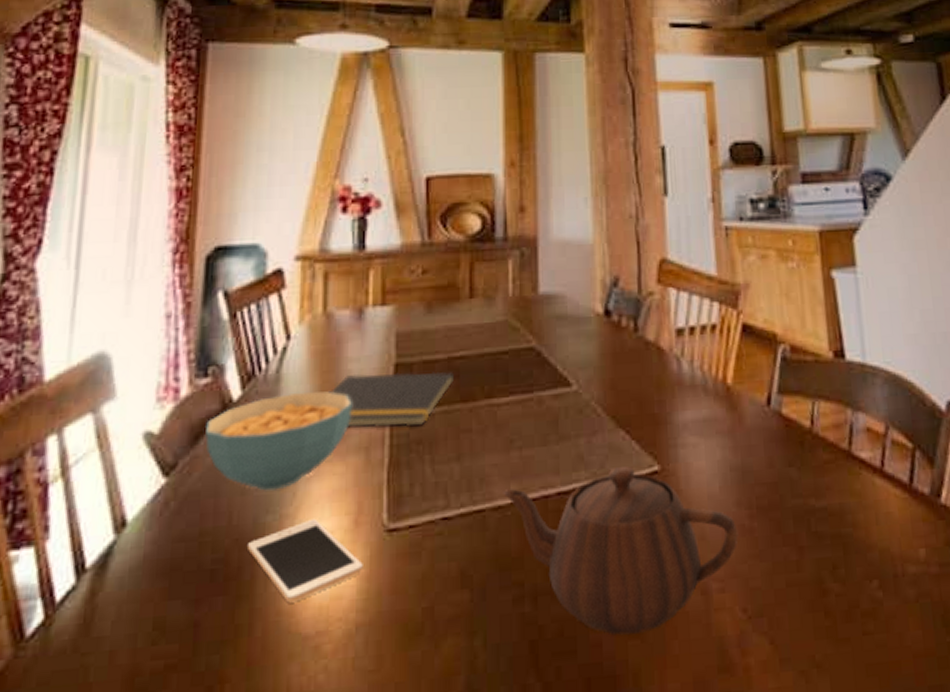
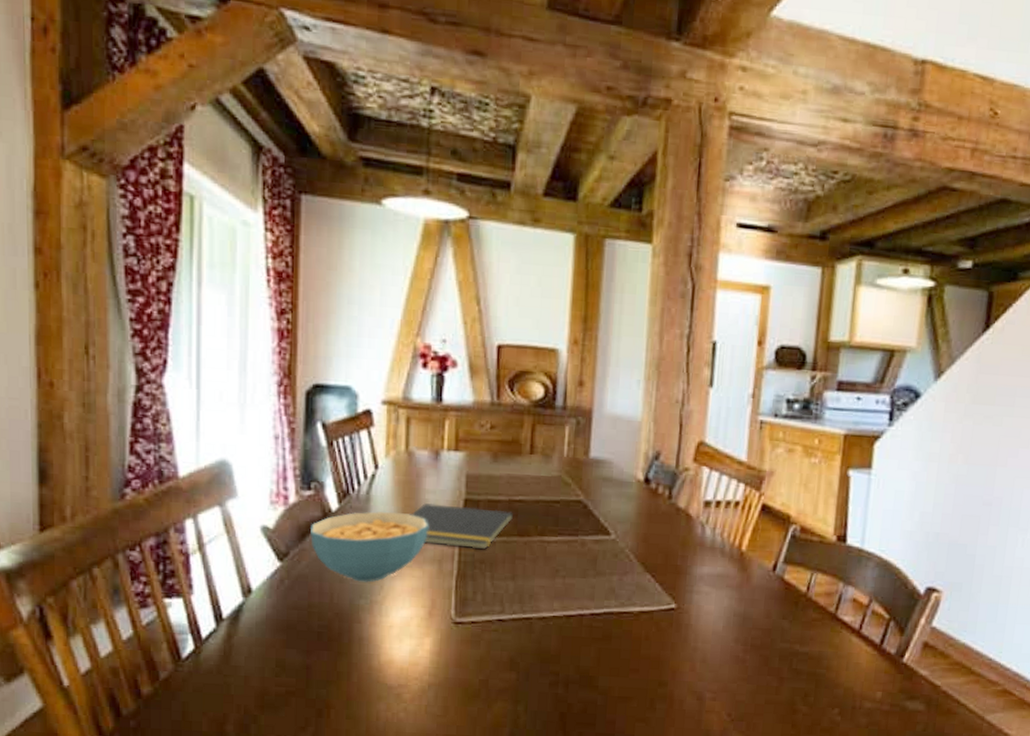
cell phone: present [248,518,363,603] -> none [346,606,435,663]
teapot: present [503,467,738,636] -> none [547,601,733,720]

